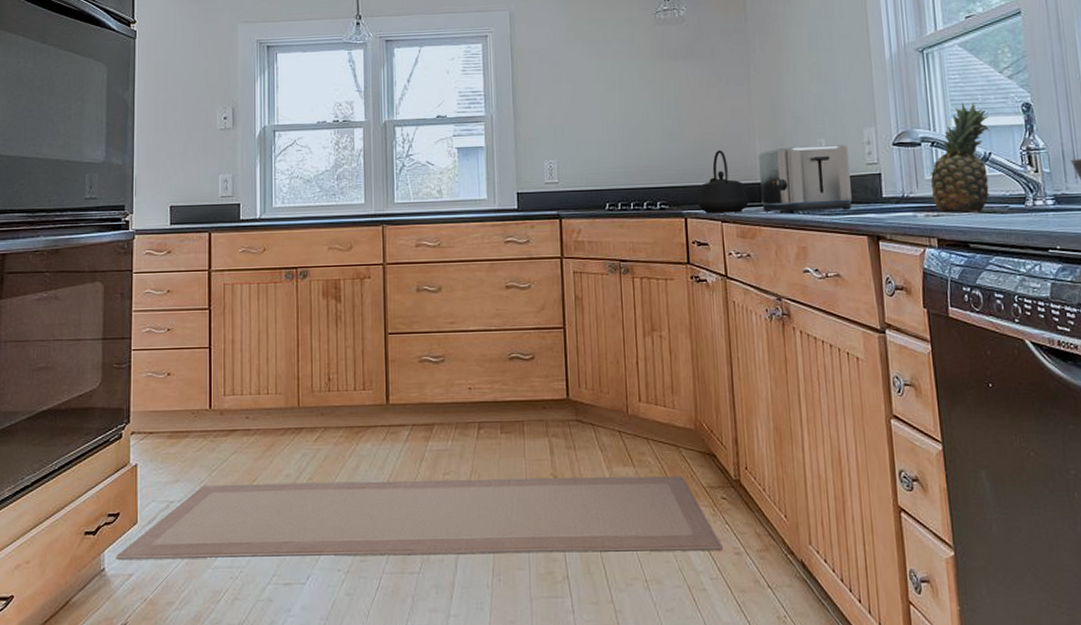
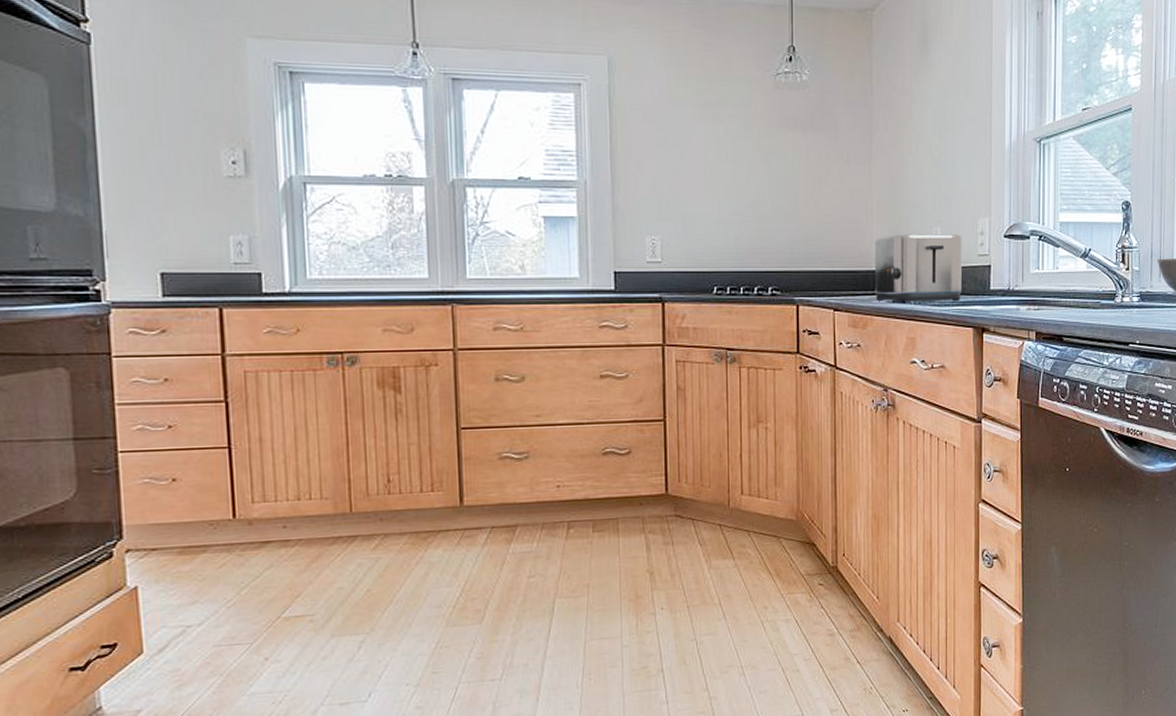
rug: present [116,476,722,559] -> none [116,565,817,695]
kettle: present [697,150,749,214] -> none [810,233,863,302]
fruit: present [930,102,990,214] -> none [1034,197,1093,307]

